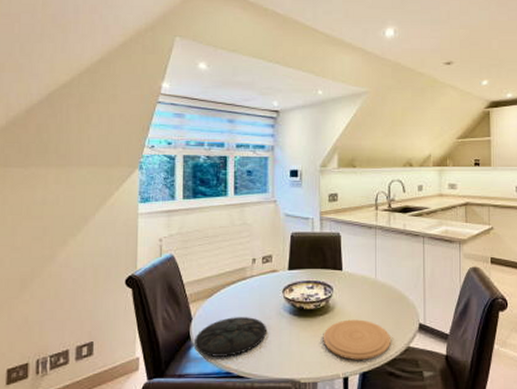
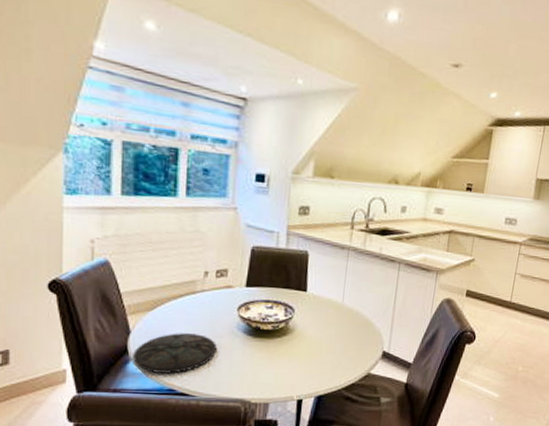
plate: present [323,319,390,360] -> none [278,343,351,384]

